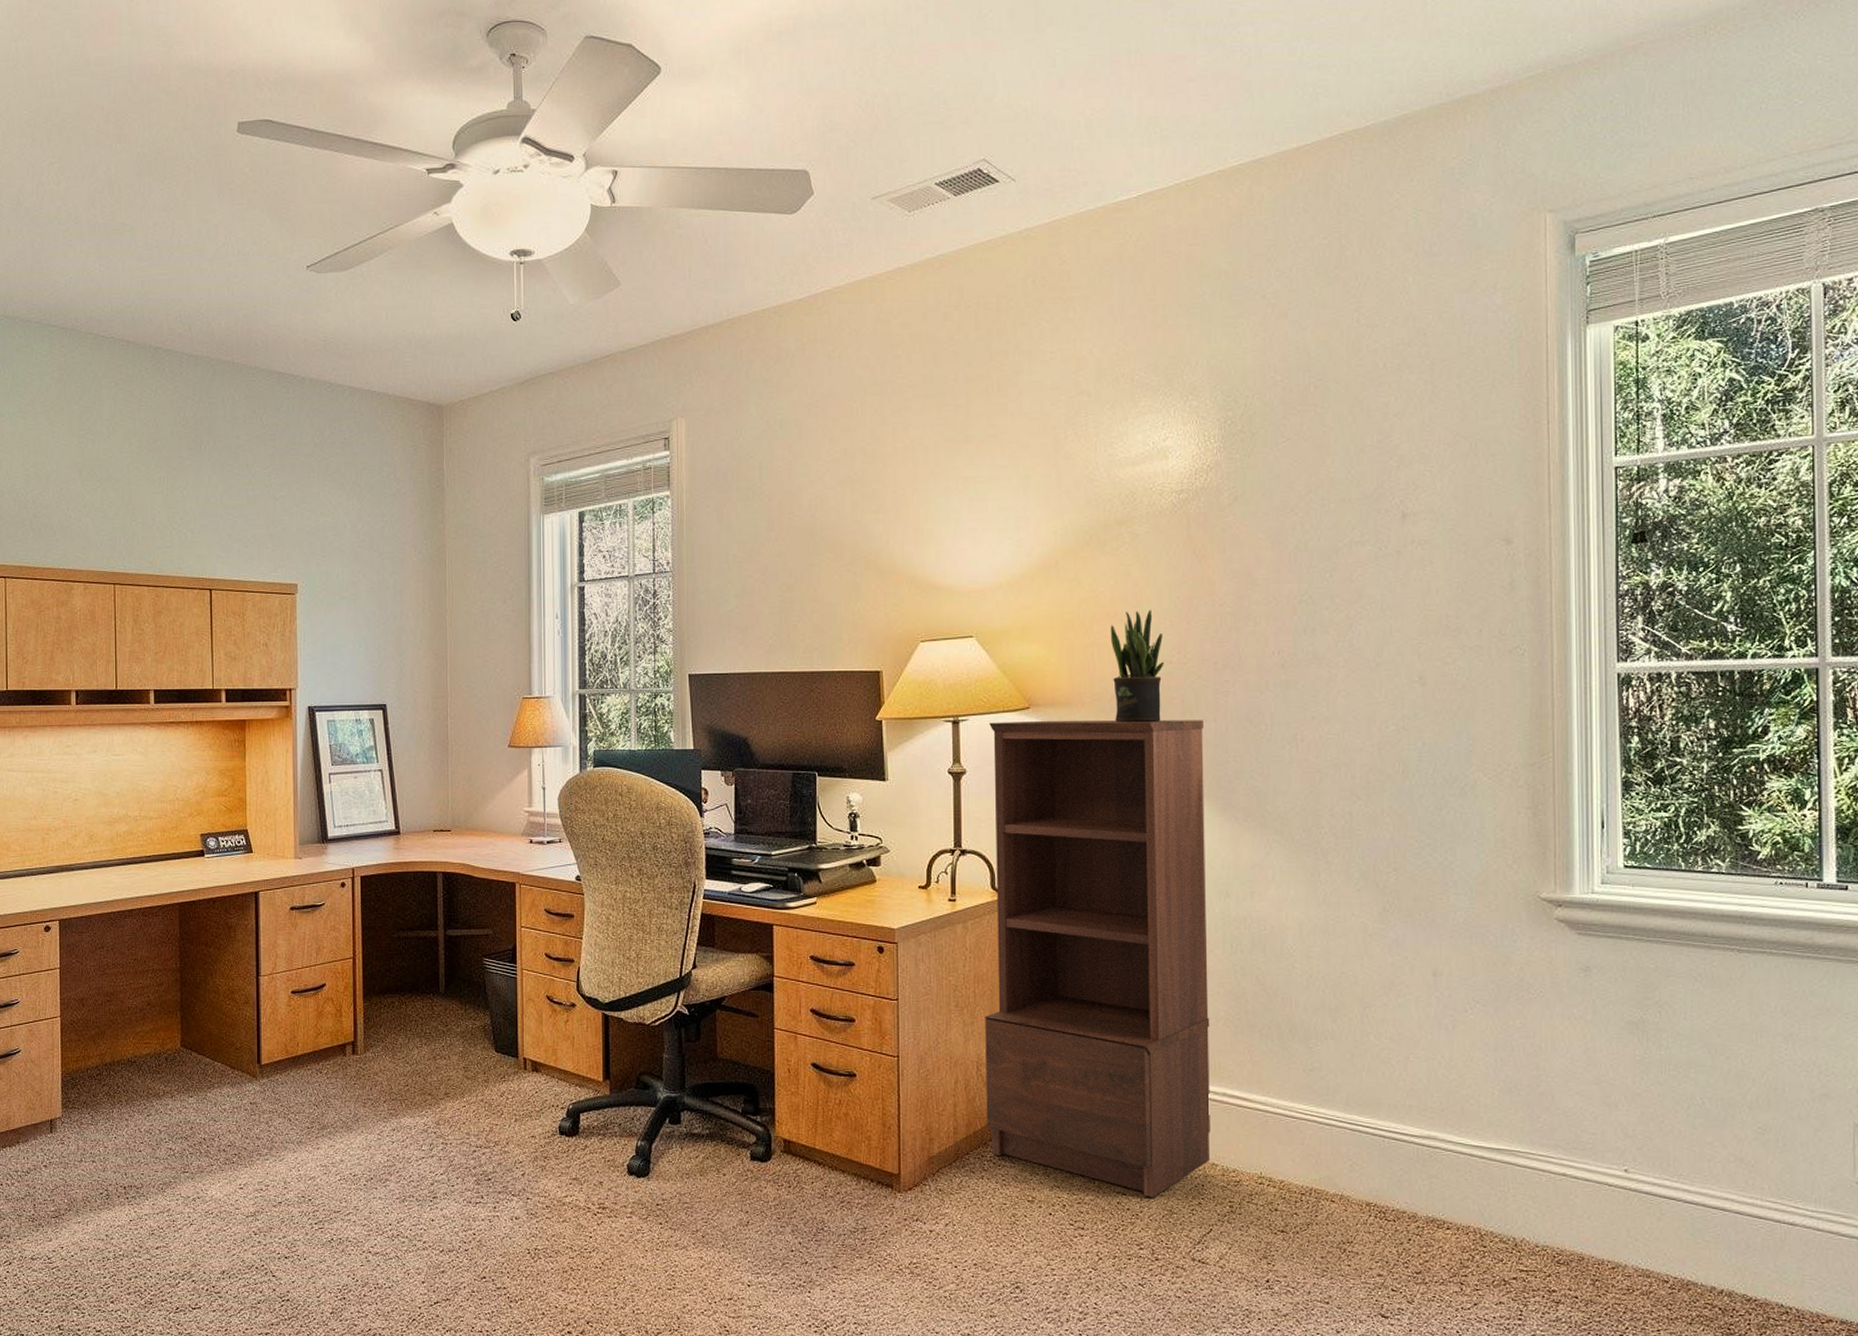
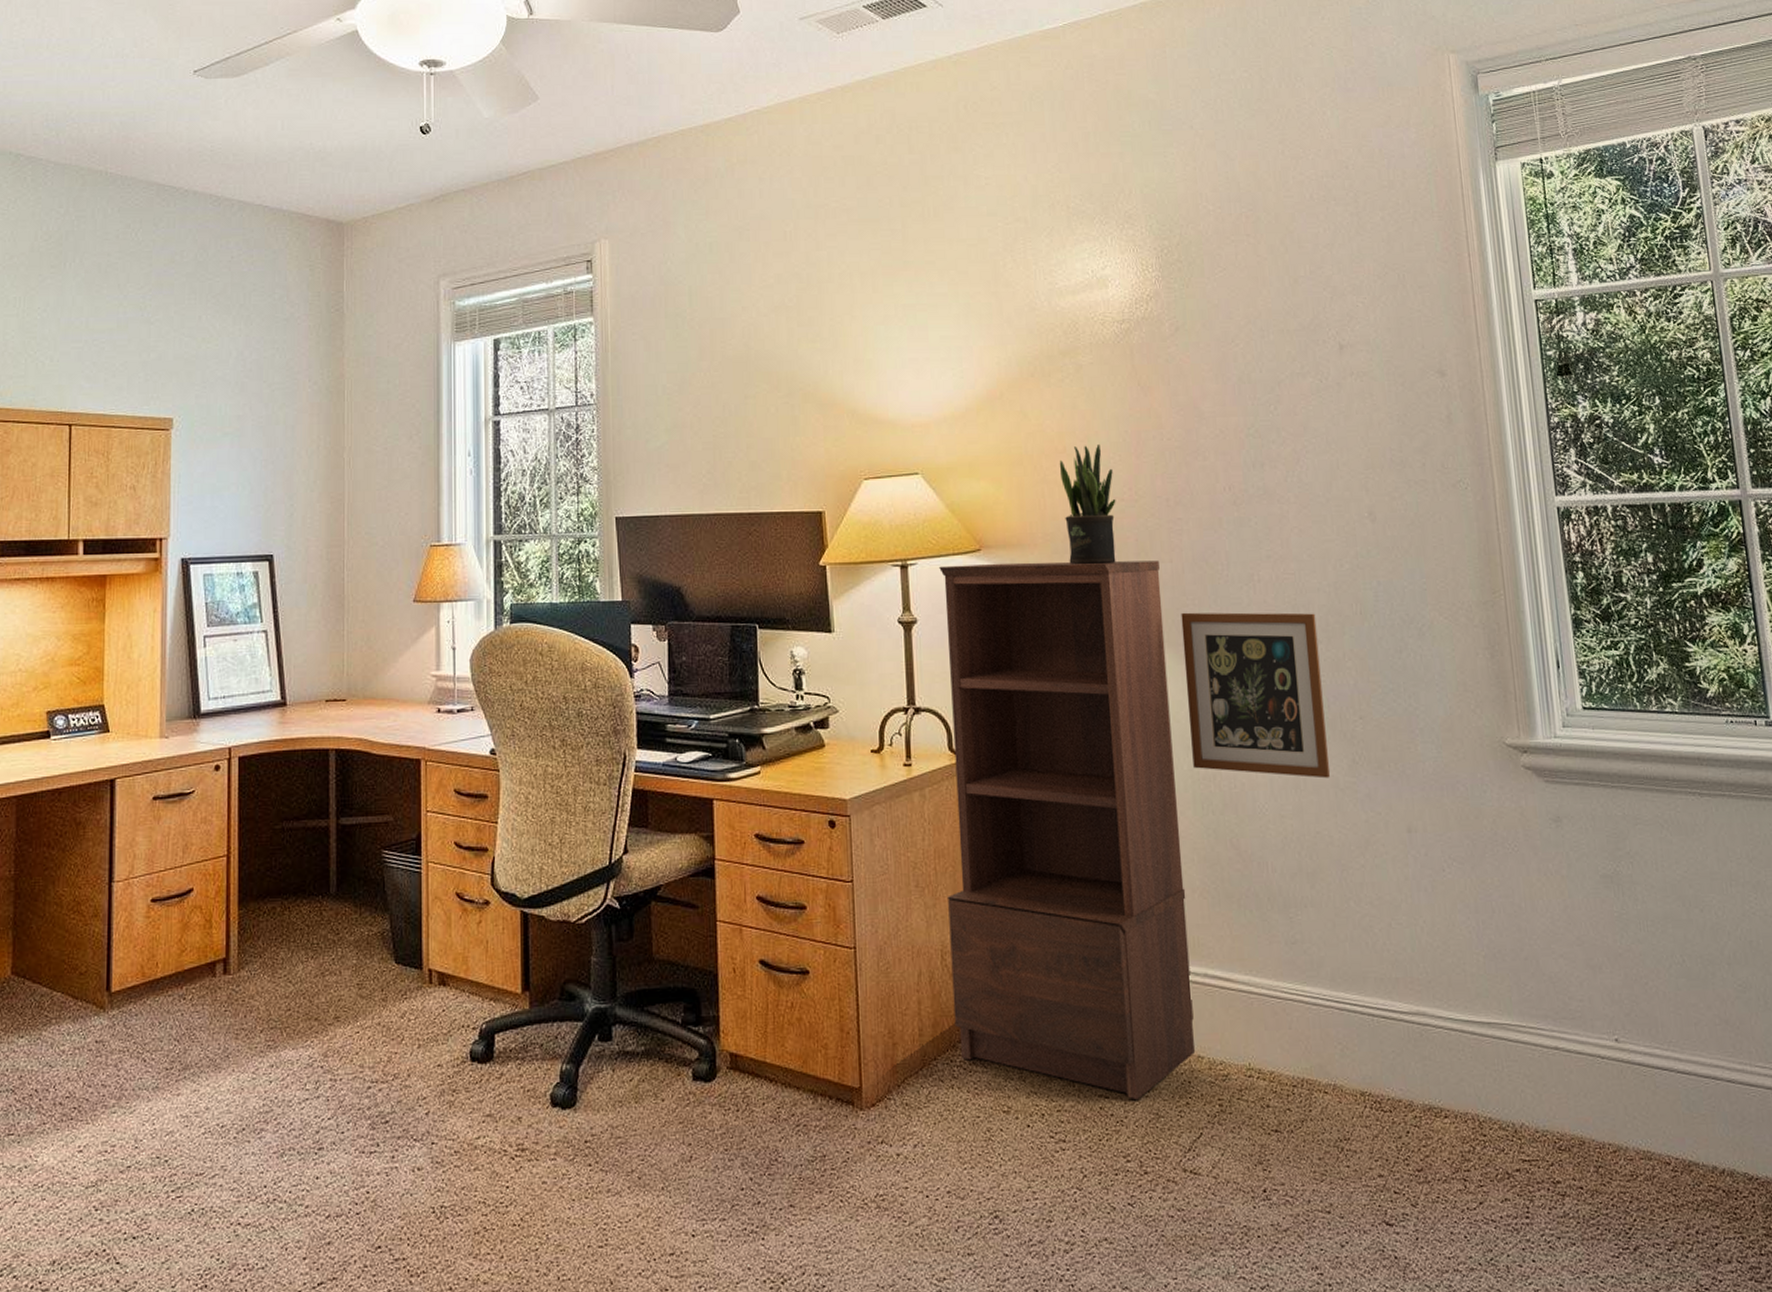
picture frame: none [1222,768,1359,924] -> present [1181,612,1330,779]

